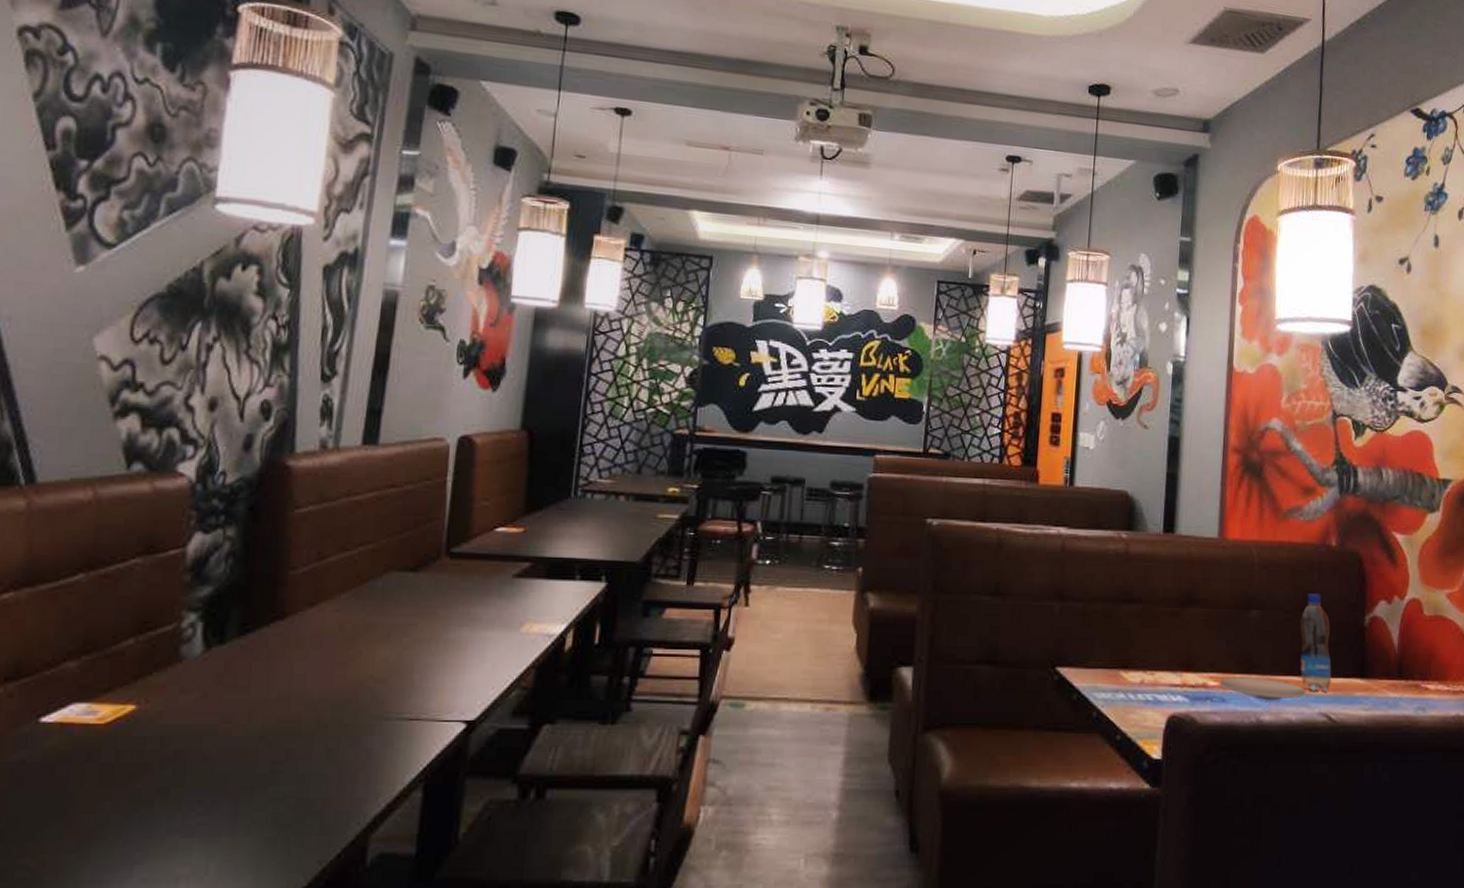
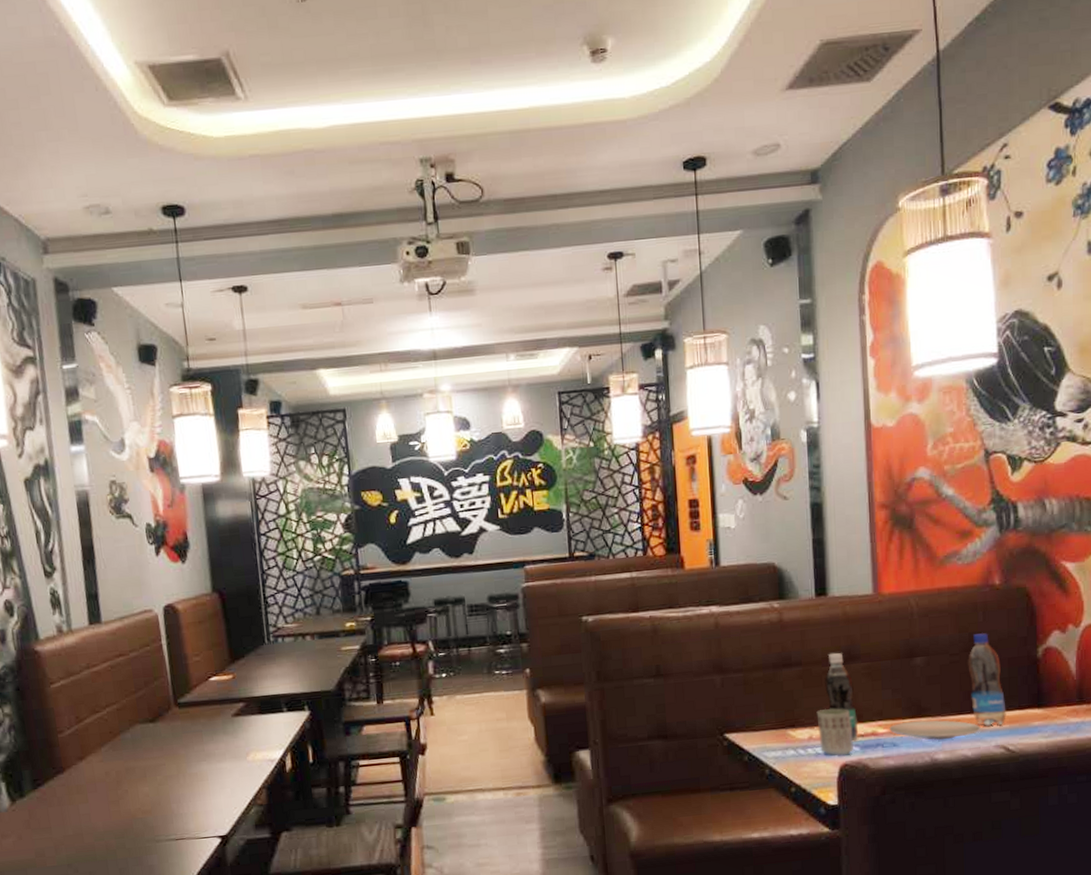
cup: none [1150,652,1184,706] -> present [816,708,853,756]
bottle: none [1162,593,1191,690] -> present [825,652,858,740]

